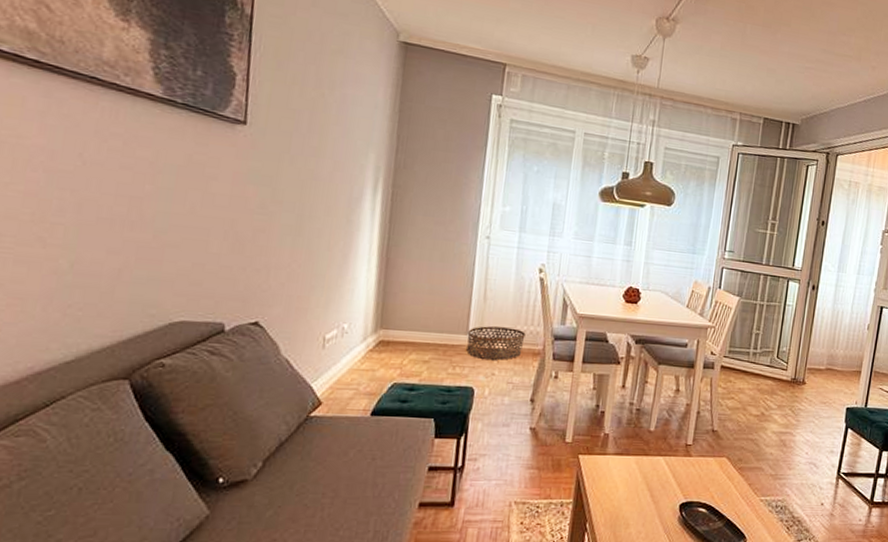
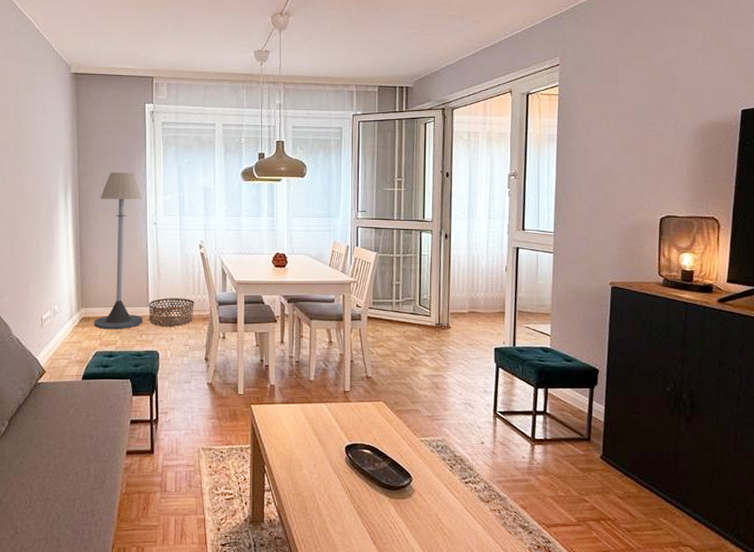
floor lamp: none [394,169,475,359] -> present [93,172,143,330]

